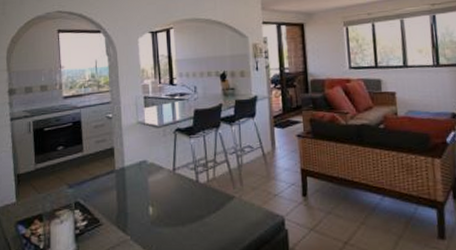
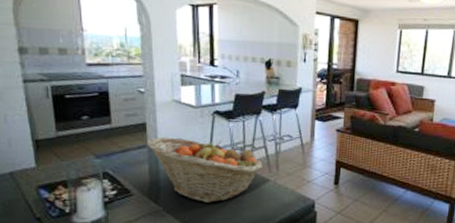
fruit basket: none [114,158,226,228] -> present [147,136,263,203]

